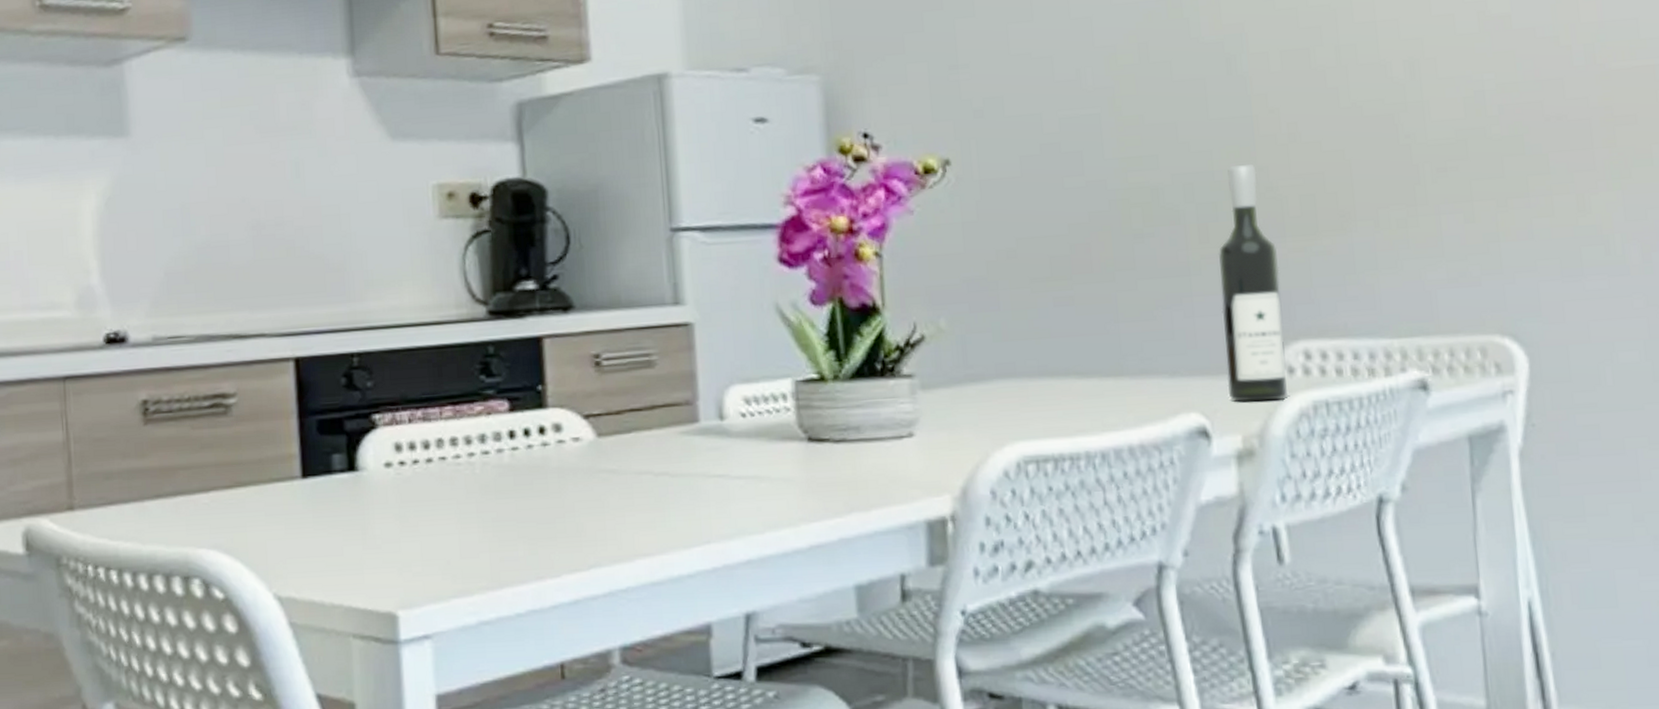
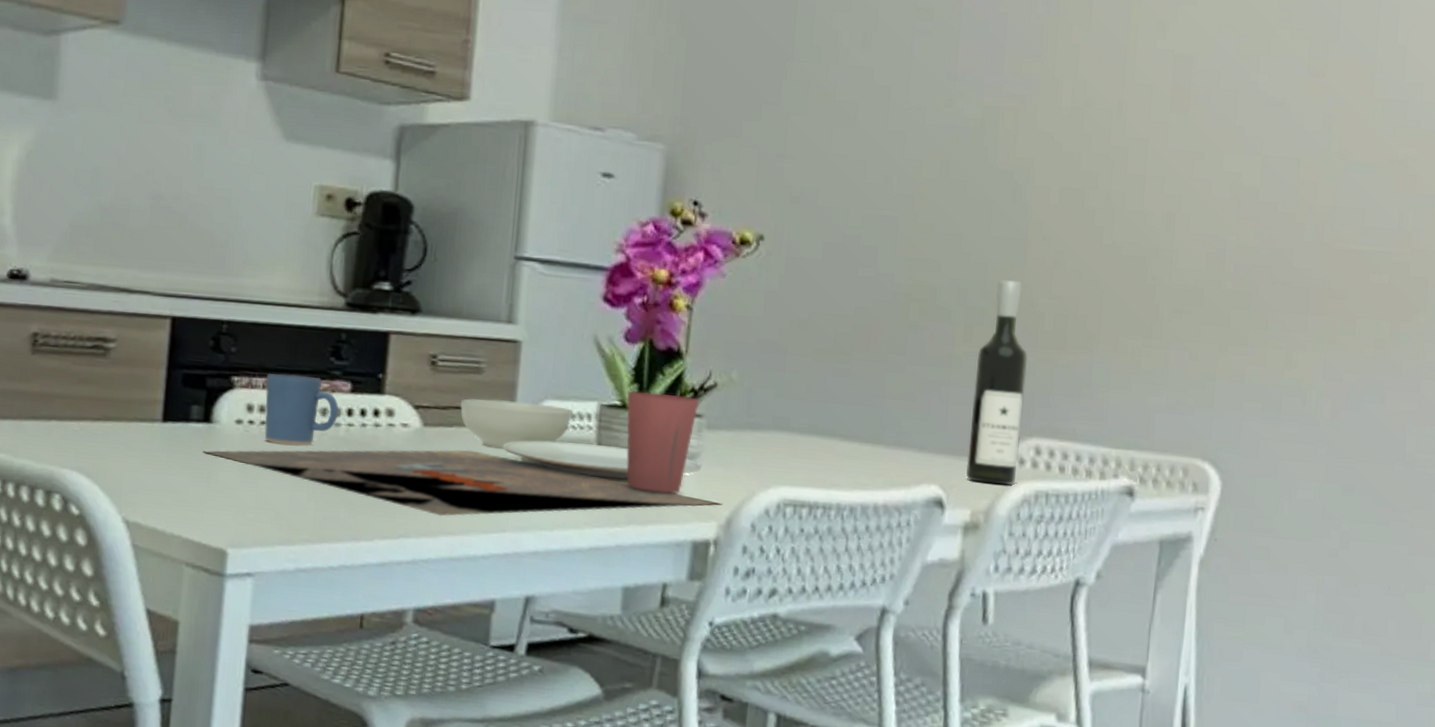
placemat: none [352,456,954,537] -> present [202,449,722,517]
mug: none [411,400,499,483] -> present [264,373,339,446]
bowl: none [634,390,765,450] -> present [460,398,572,449]
plate: none [690,425,923,465] -> present [502,440,702,480]
cup: none [823,355,908,472] -> present [626,391,699,494]

